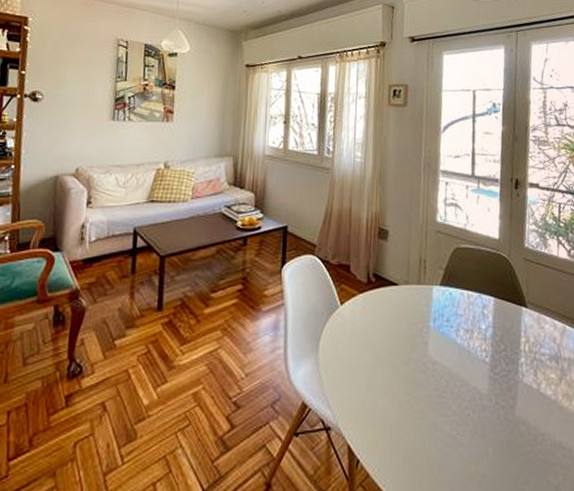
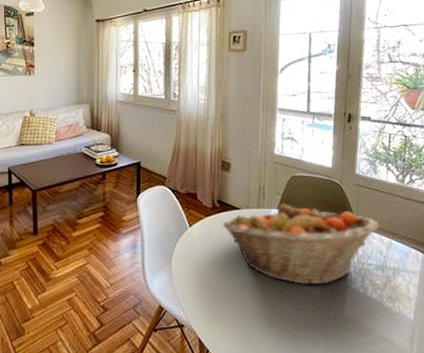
fruit basket: none [378,280,552,379] -> present [222,204,379,285]

